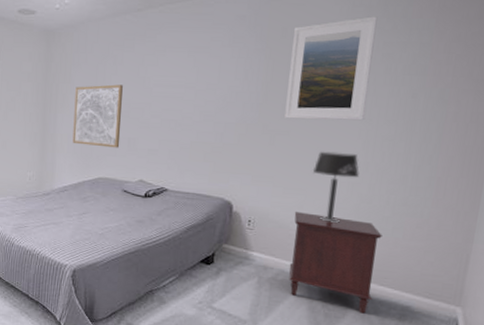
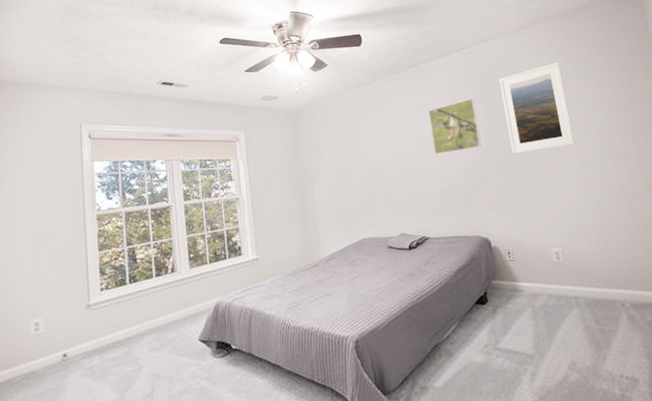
wall art: present [72,84,123,148] -> none [325,148,376,211]
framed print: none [195,46,257,105] -> present [428,98,482,155]
nightstand: present [289,212,382,314] -> none [545,232,636,322]
table lamp: present [312,151,359,223] -> none [548,174,587,240]

